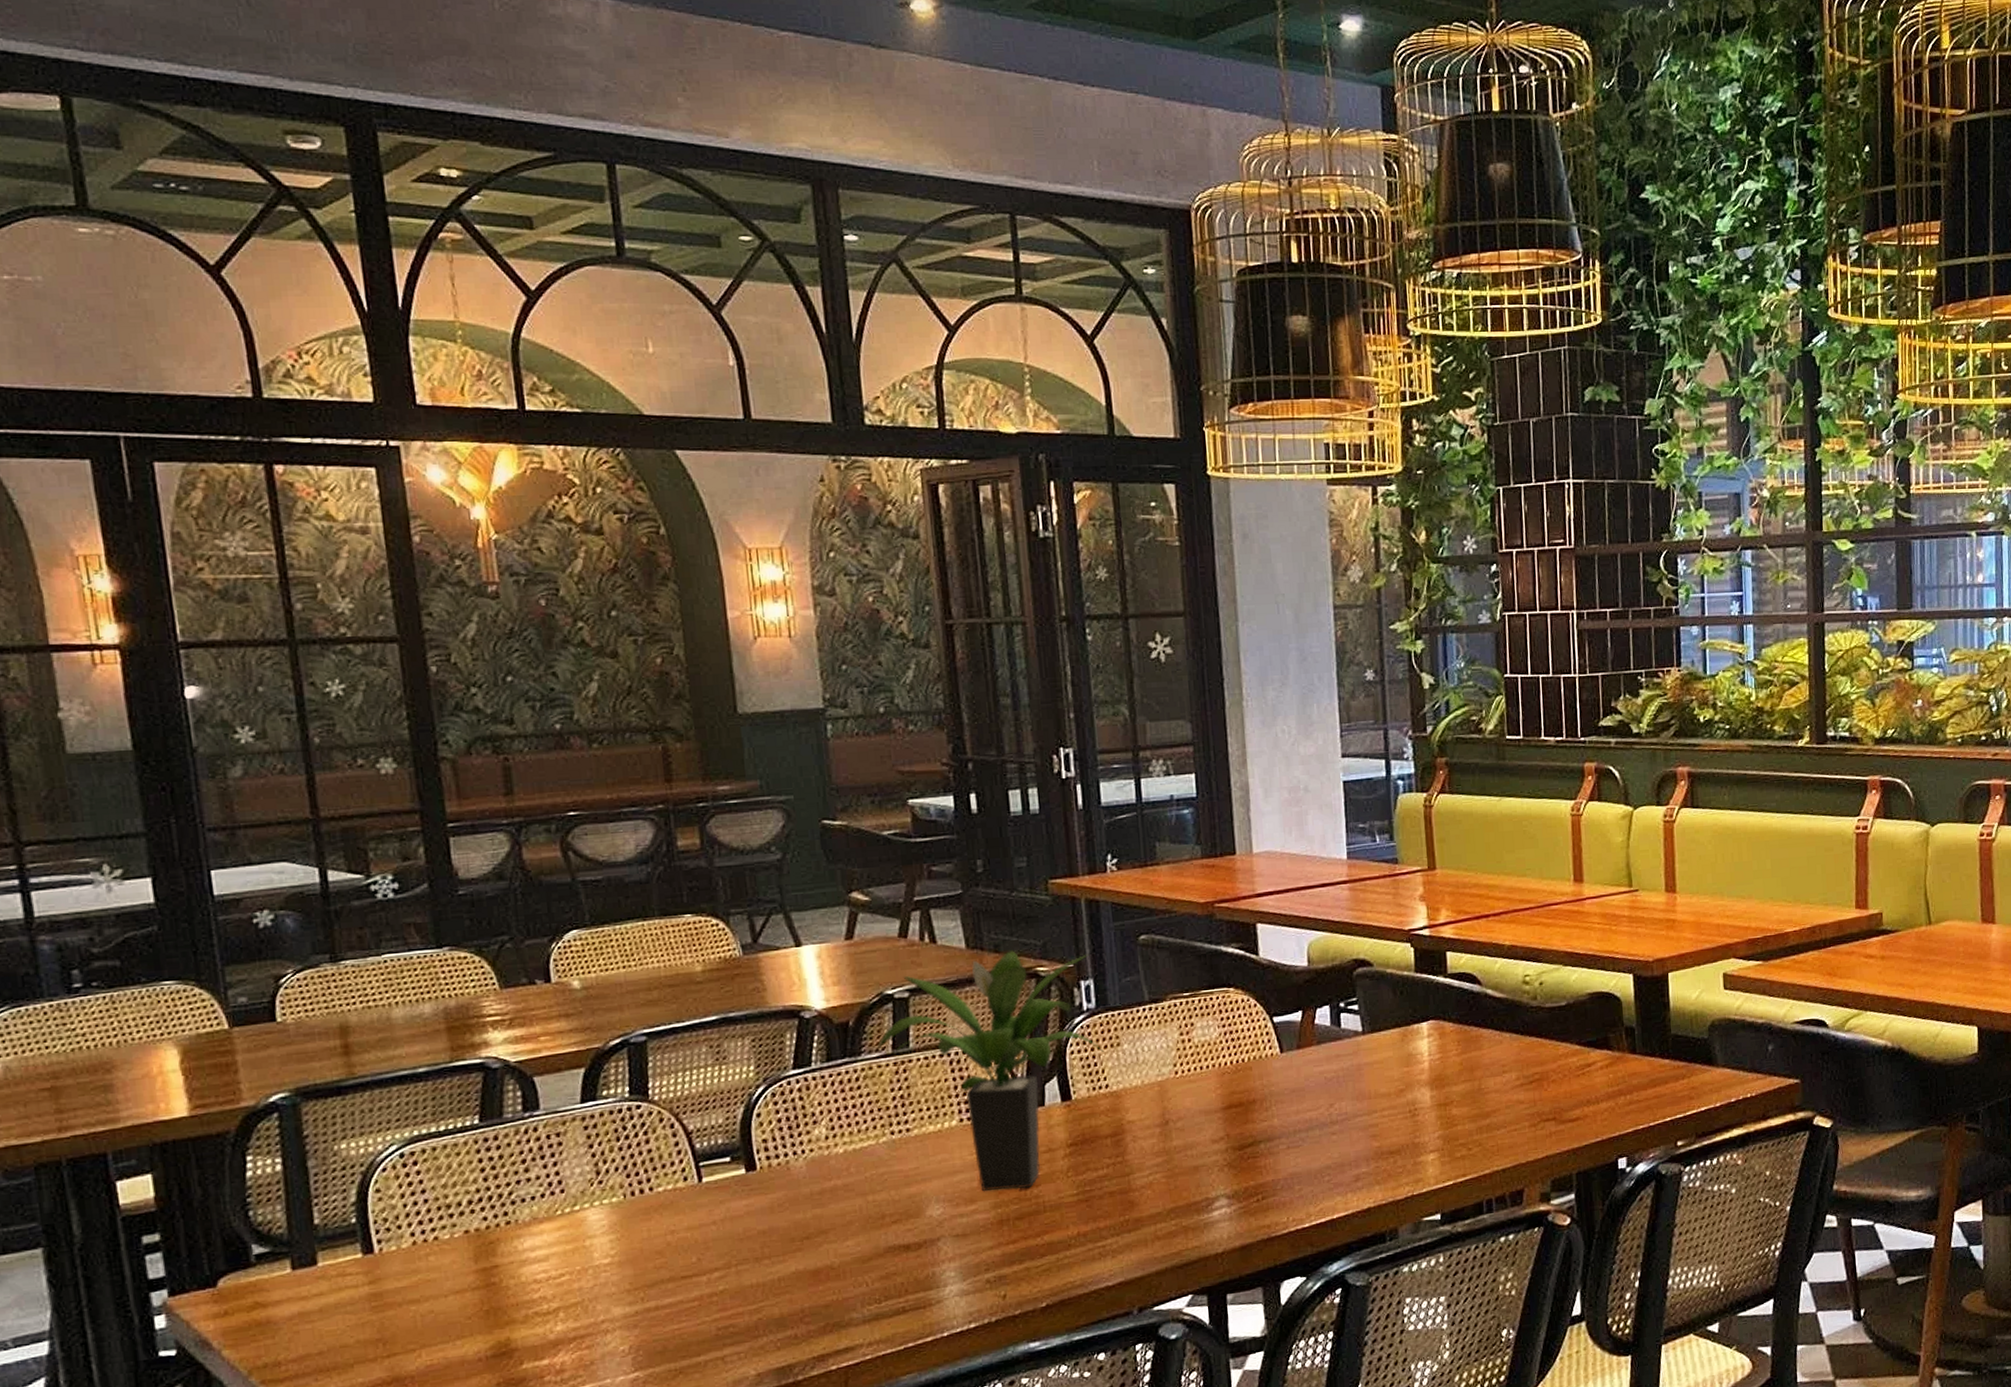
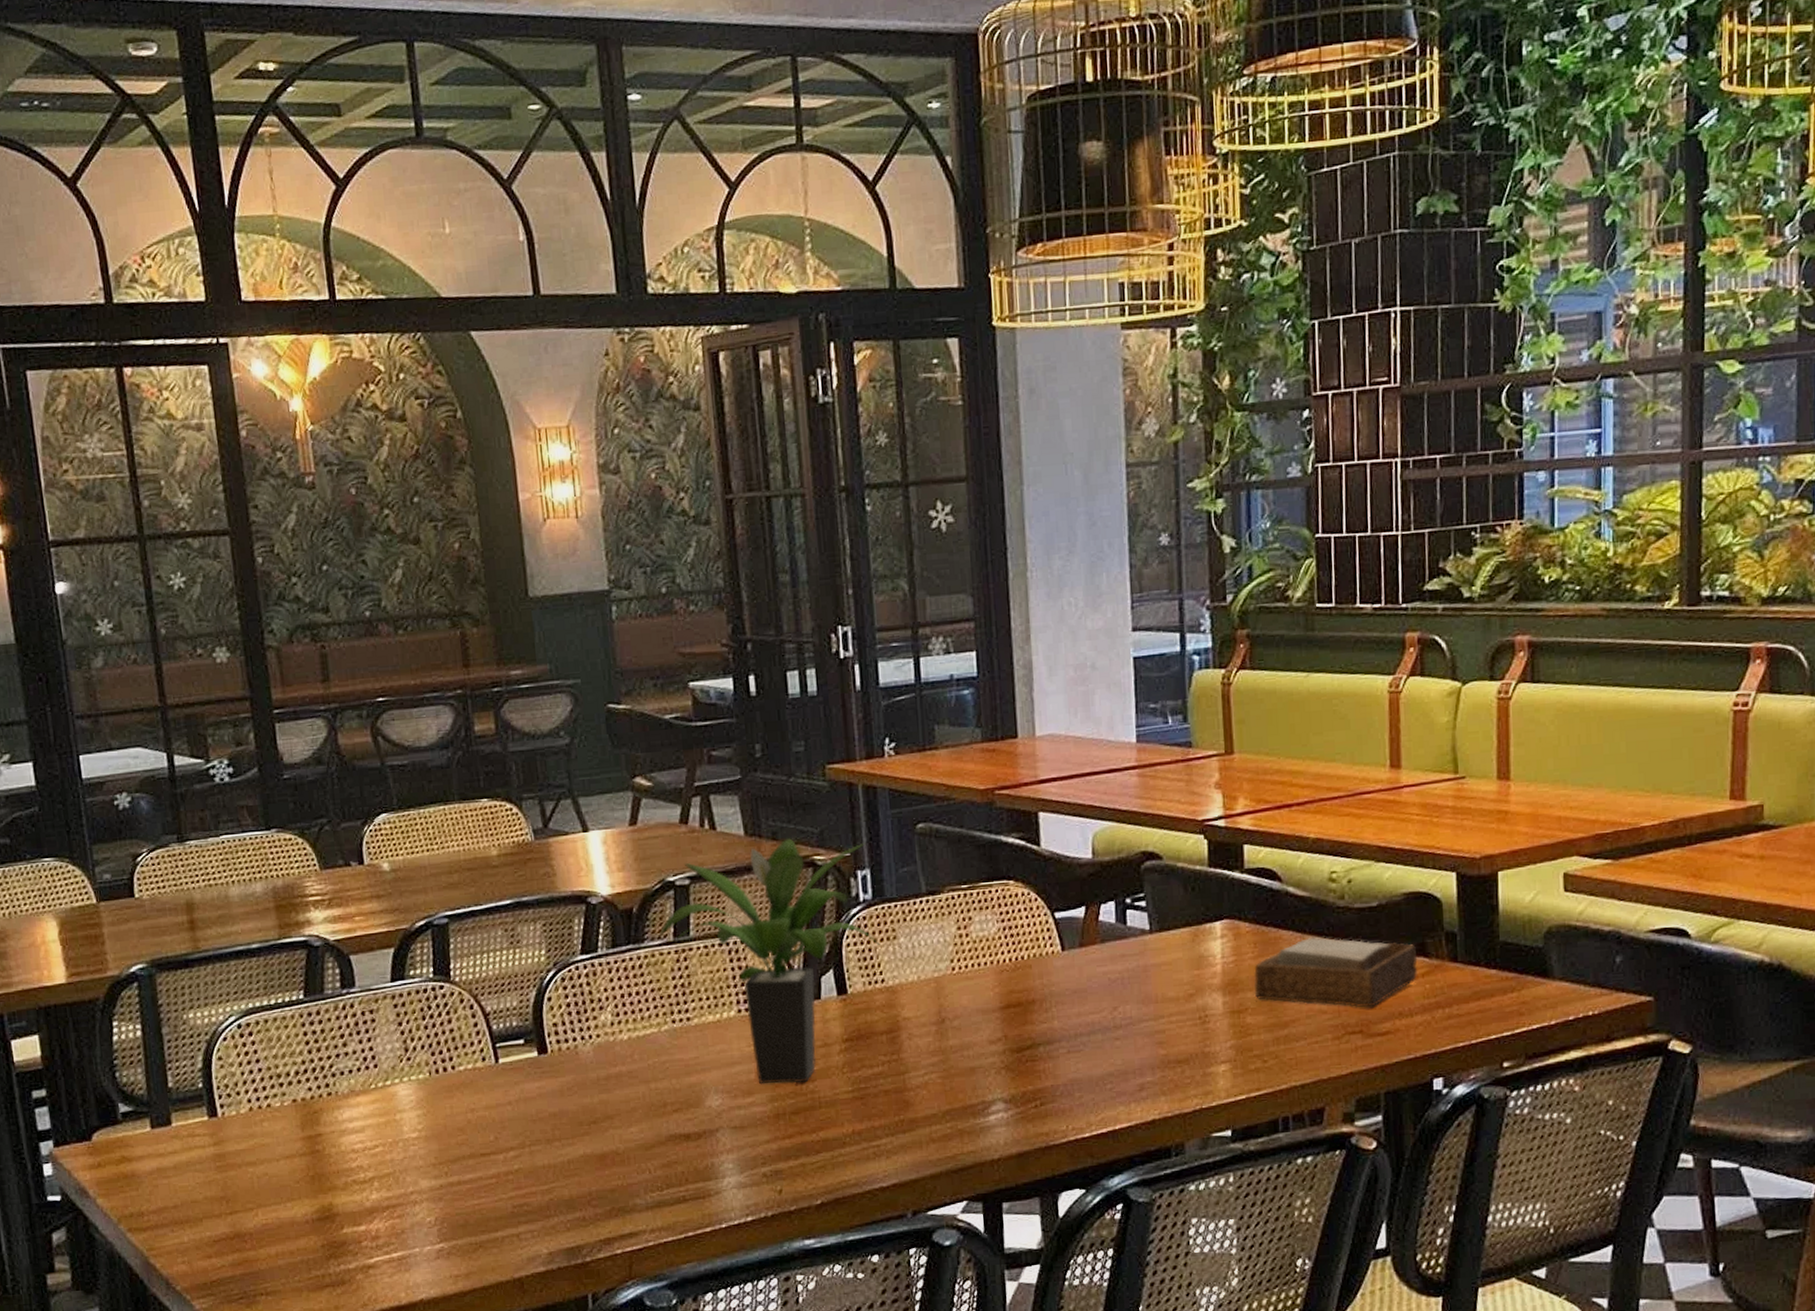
napkin holder: none [1458,1034,1602,1097] -> present [1253,936,1418,1008]

